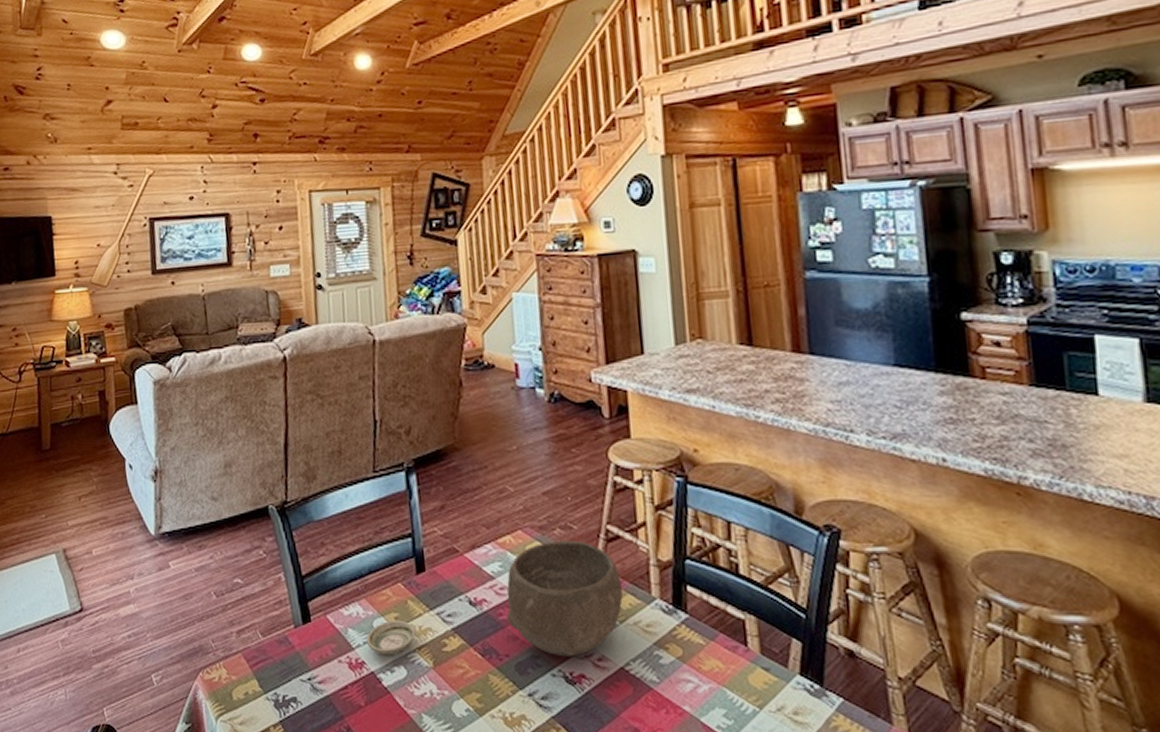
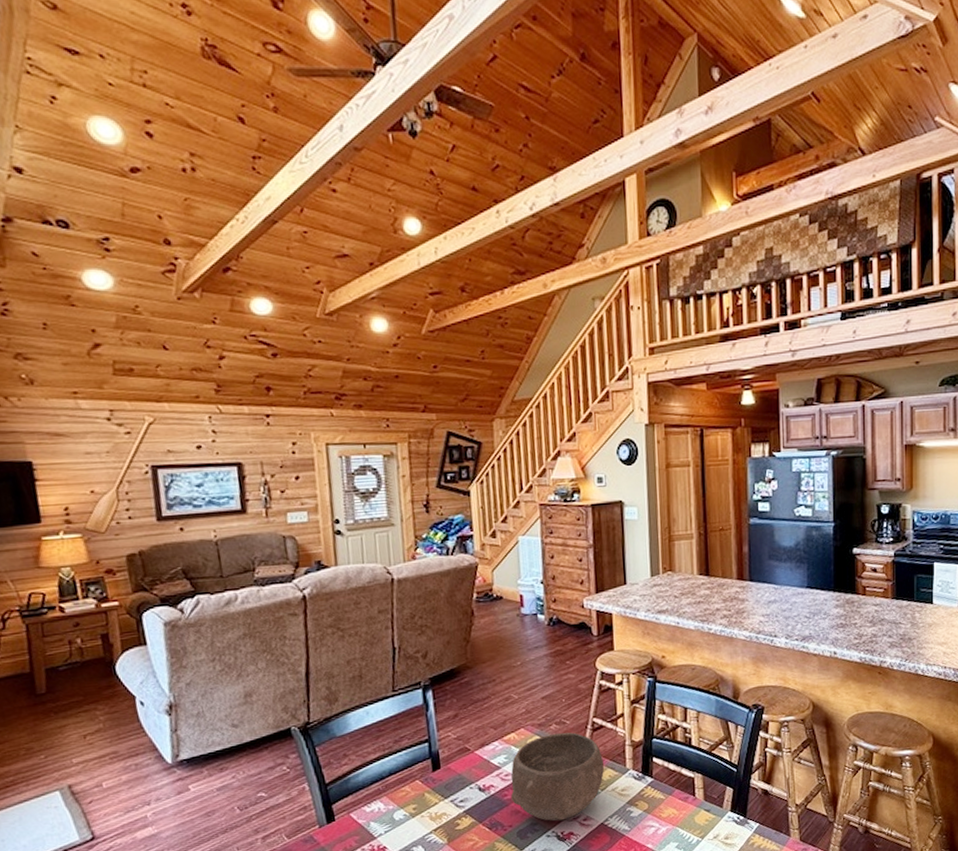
saucer: present [366,621,416,655] -> none [387,810,432,840]

